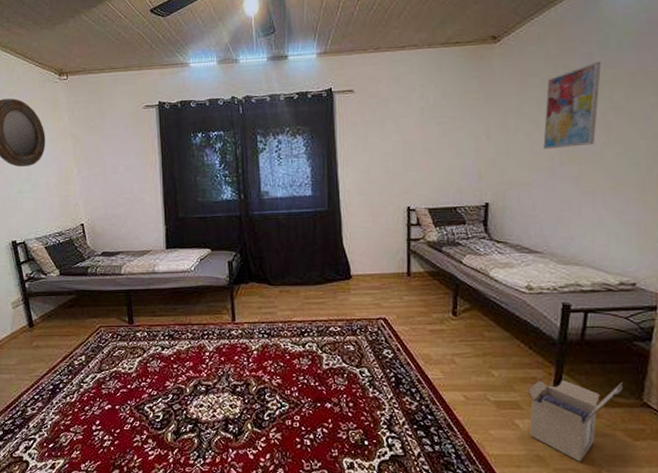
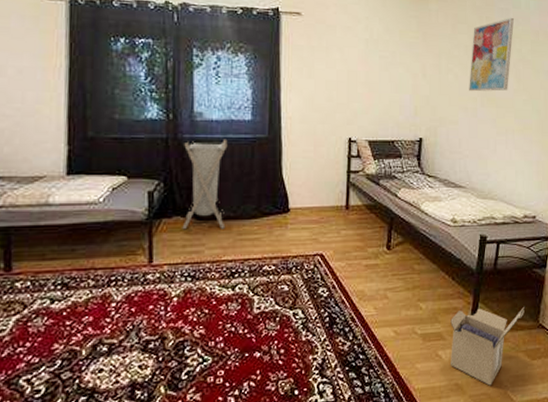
laundry hamper: none [255,213,294,294] -> present [182,139,228,230]

